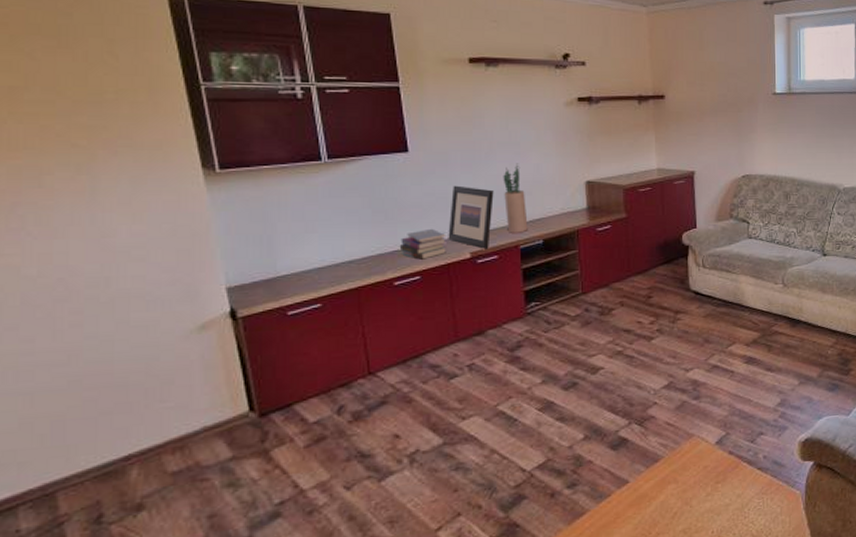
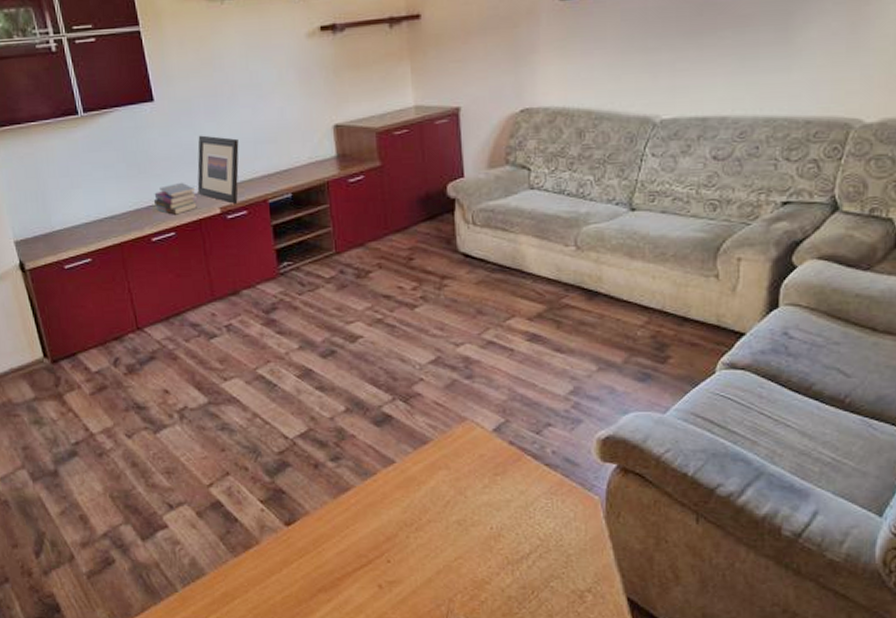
vase: present [503,163,528,233] -> none [246,107,276,186]

